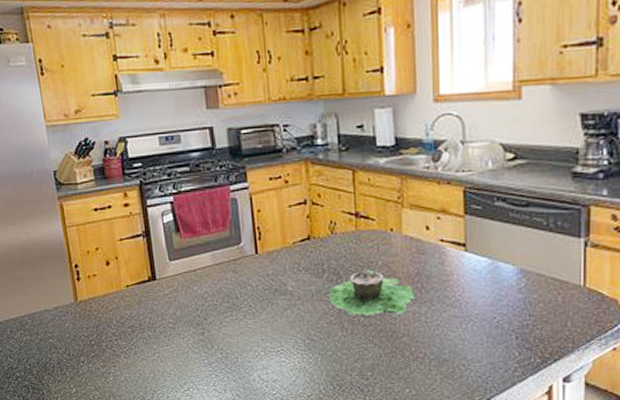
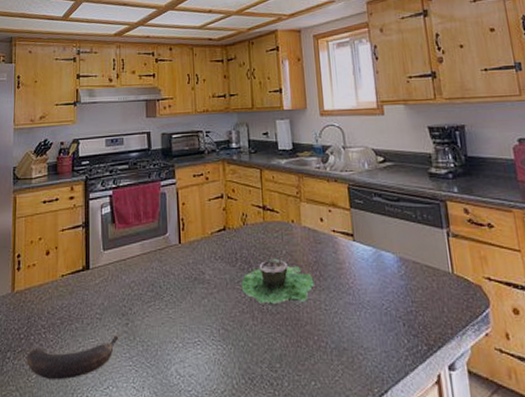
banana: none [101,343,197,381] -> present [26,335,121,379]

